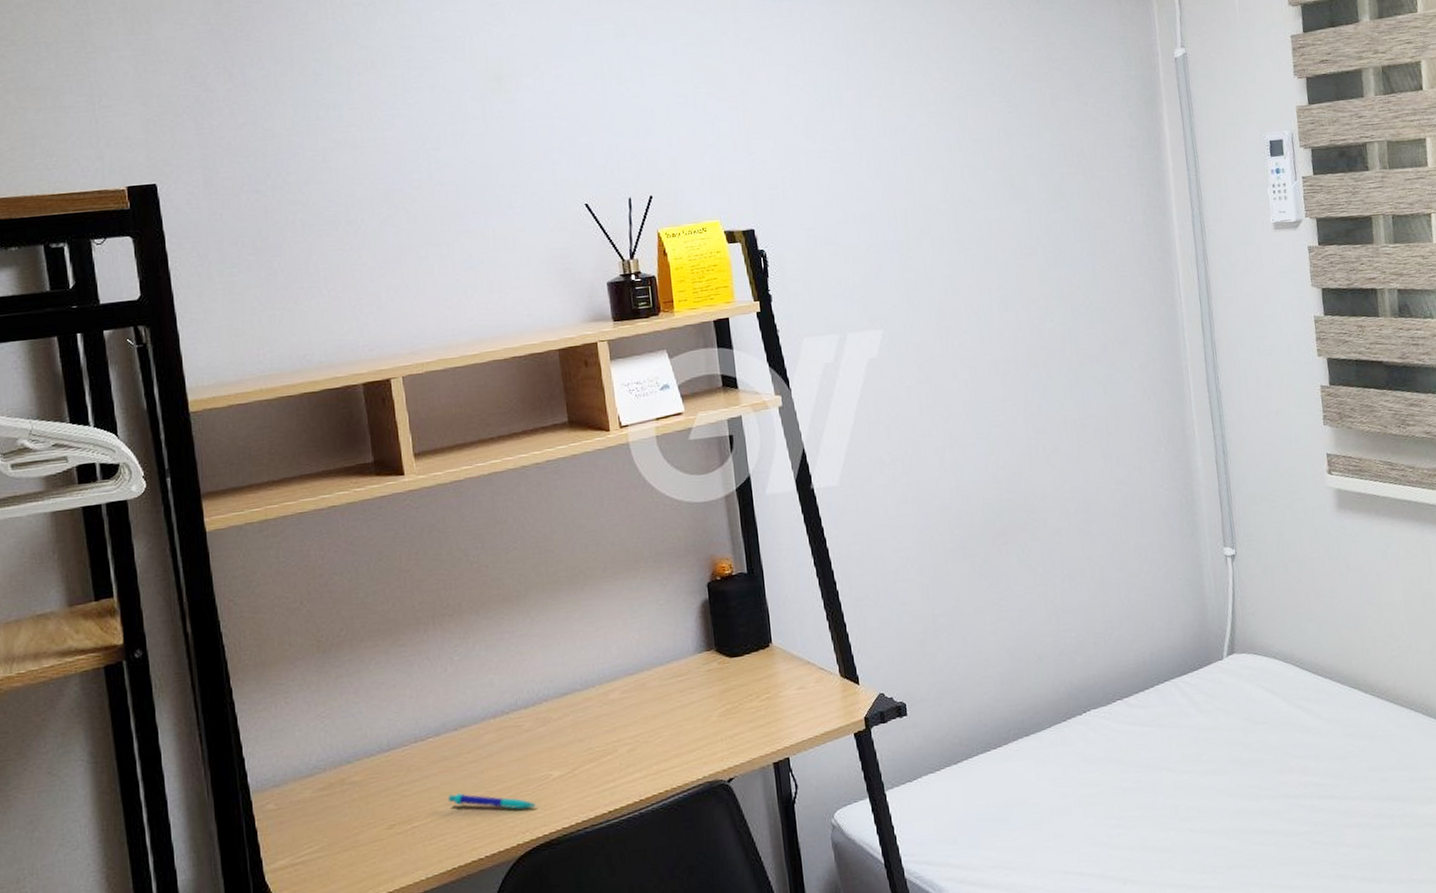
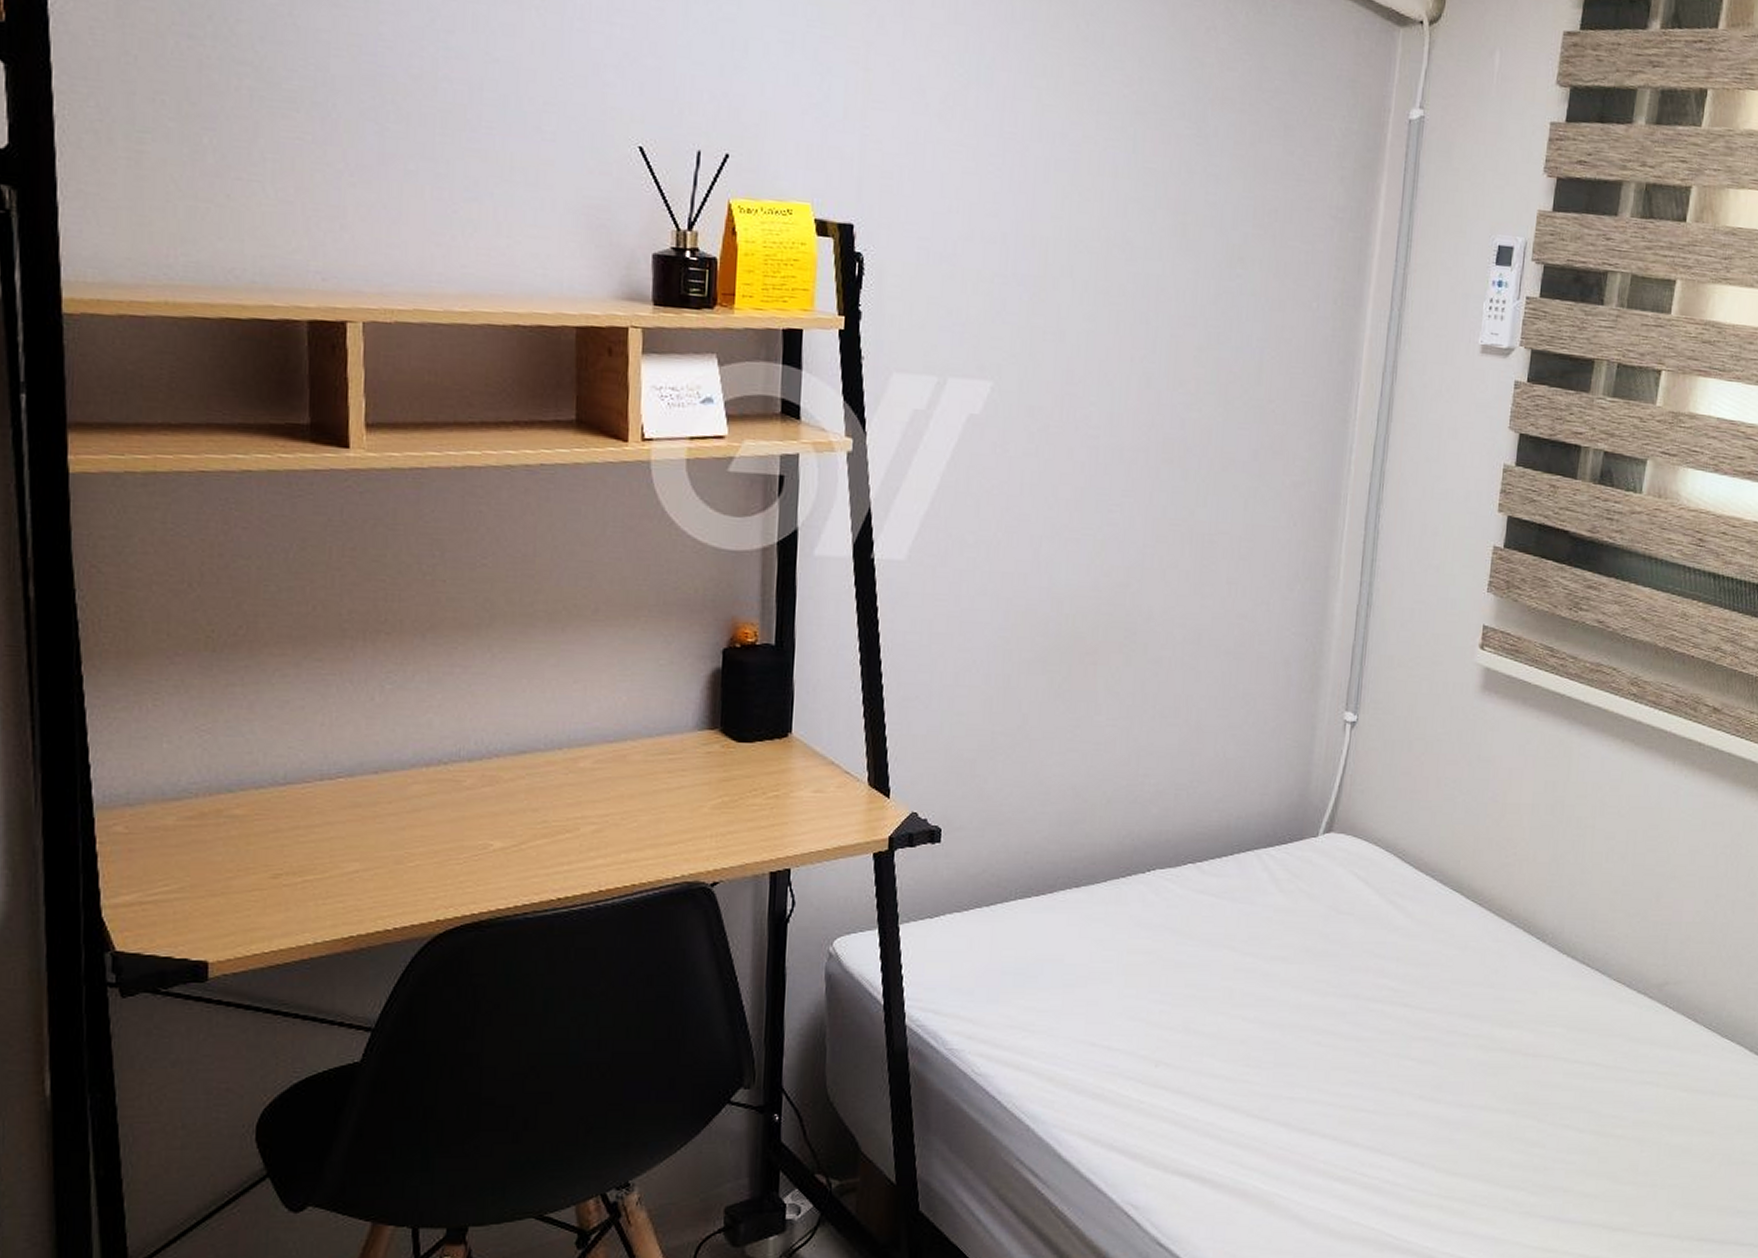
pen: present [447,793,537,810] -> none [354,849,468,880]

